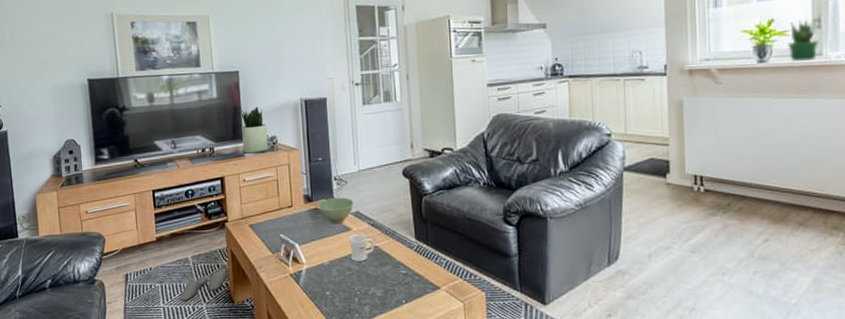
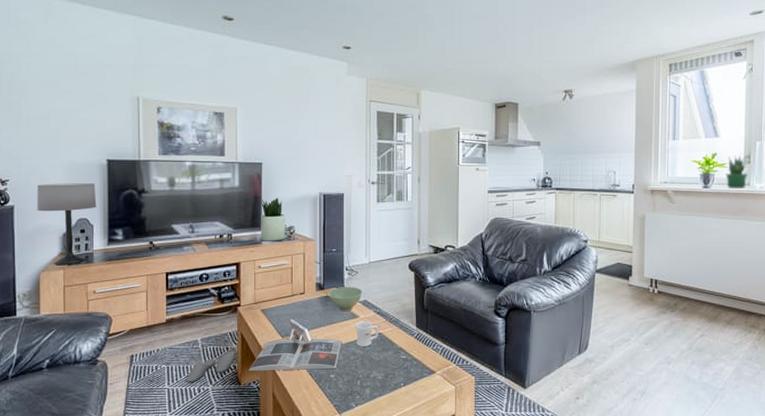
table lamp: none [26,104,82,187] -> present [37,182,97,266]
magazine: none [241,253,336,289] -> present [249,338,342,372]

